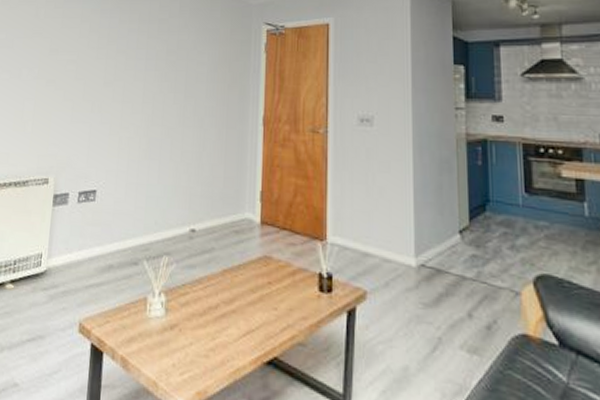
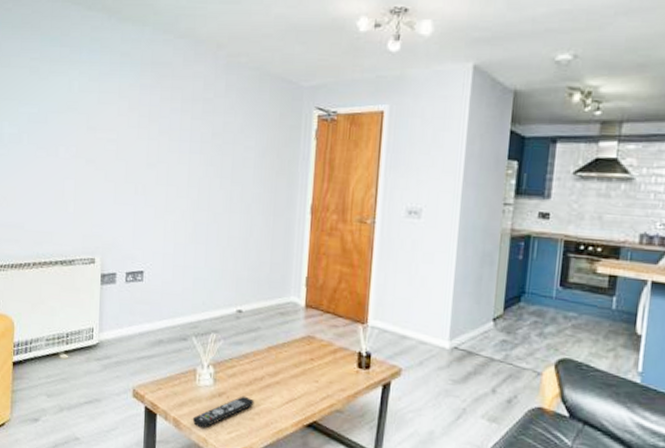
remote control: none [141,328,209,369] -> present [192,395,255,428]

